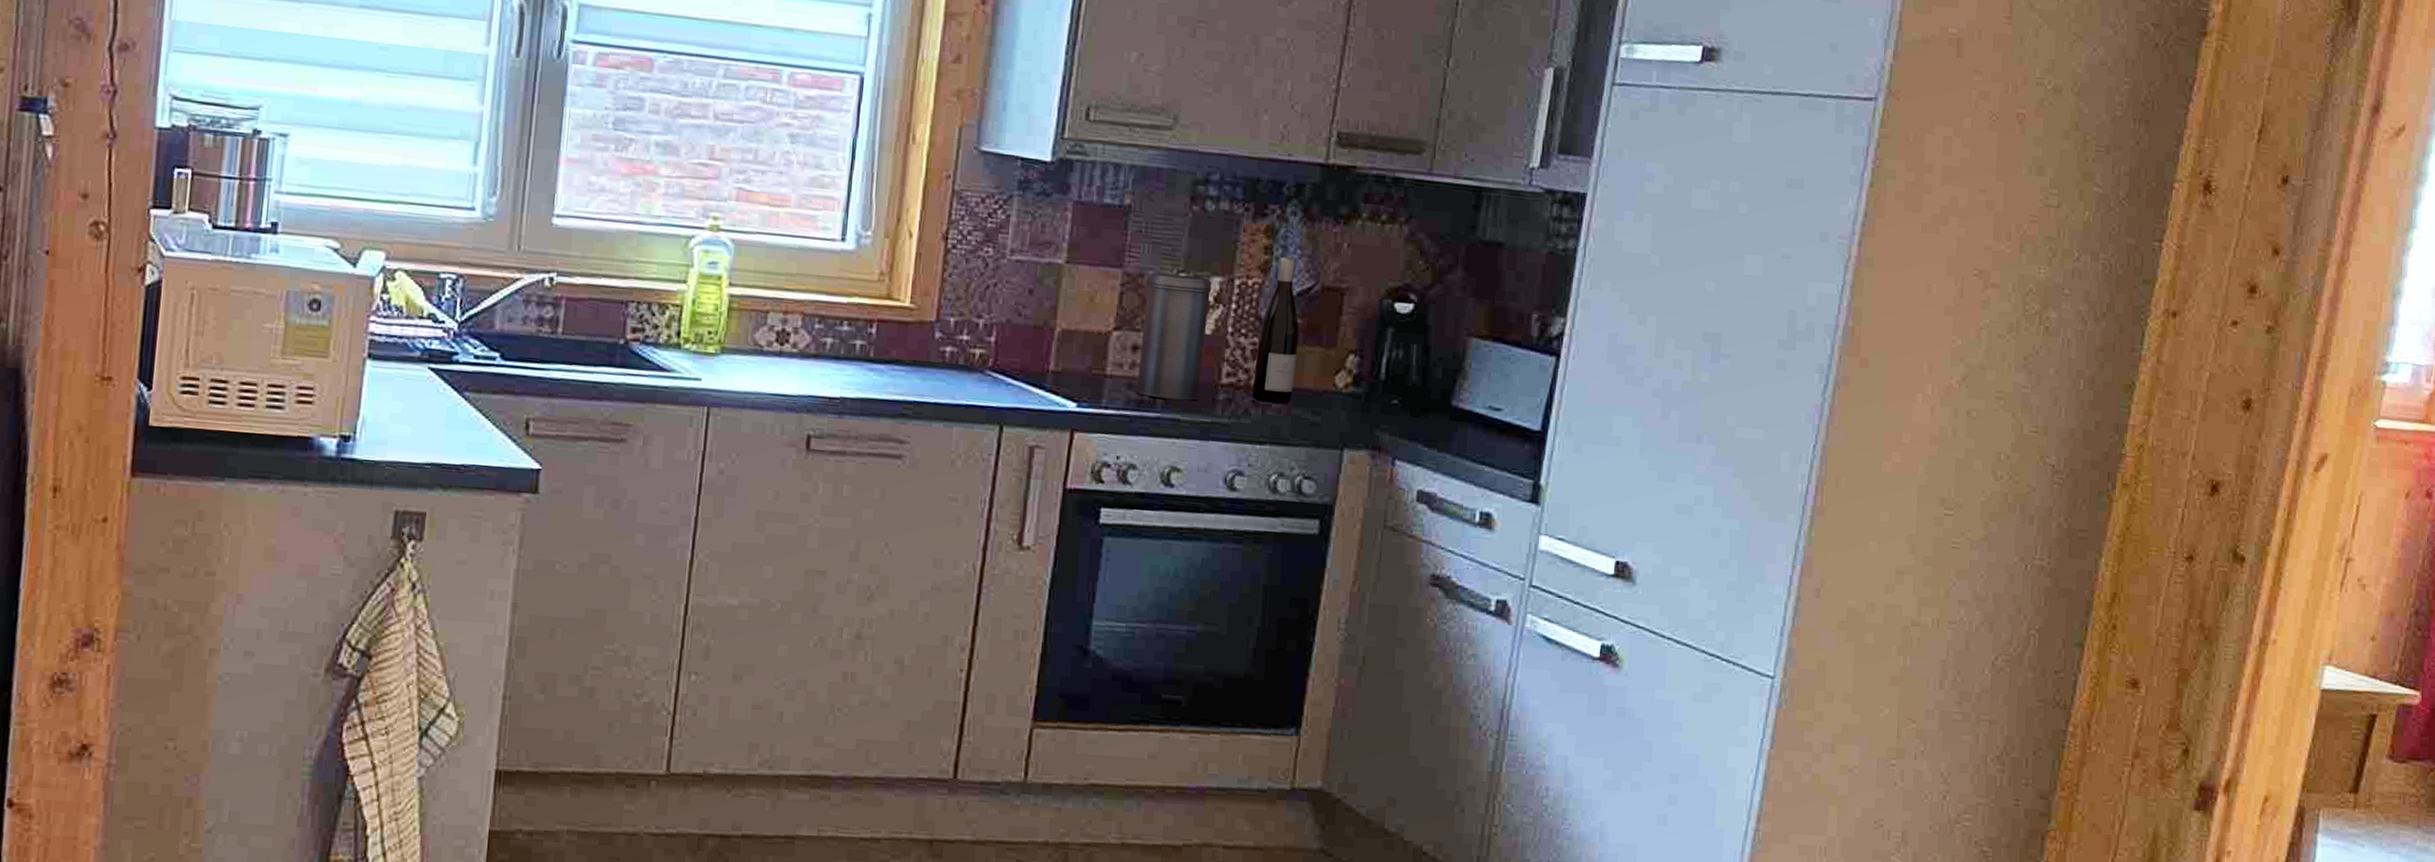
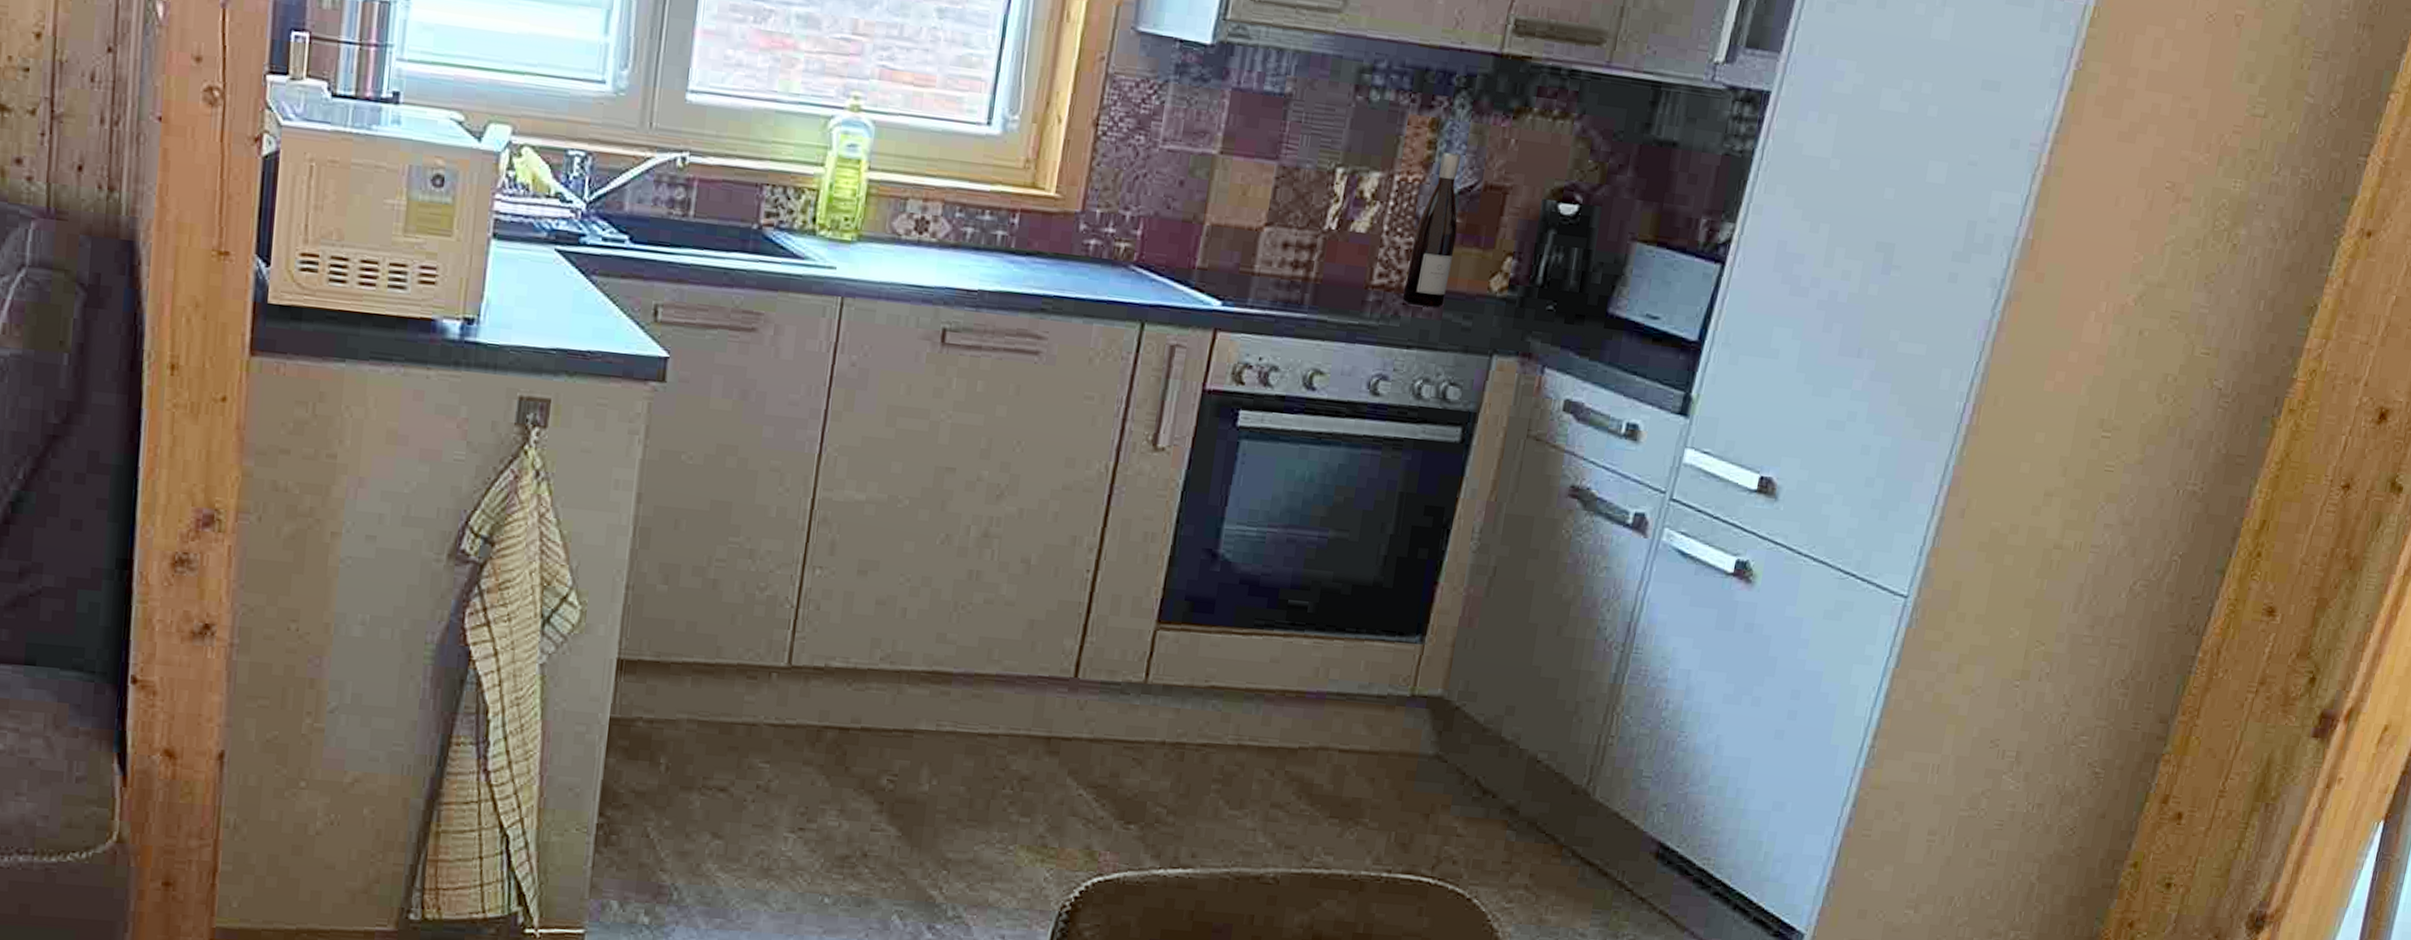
canister: present [1134,272,1212,402] -> none [1282,166,1371,303]

